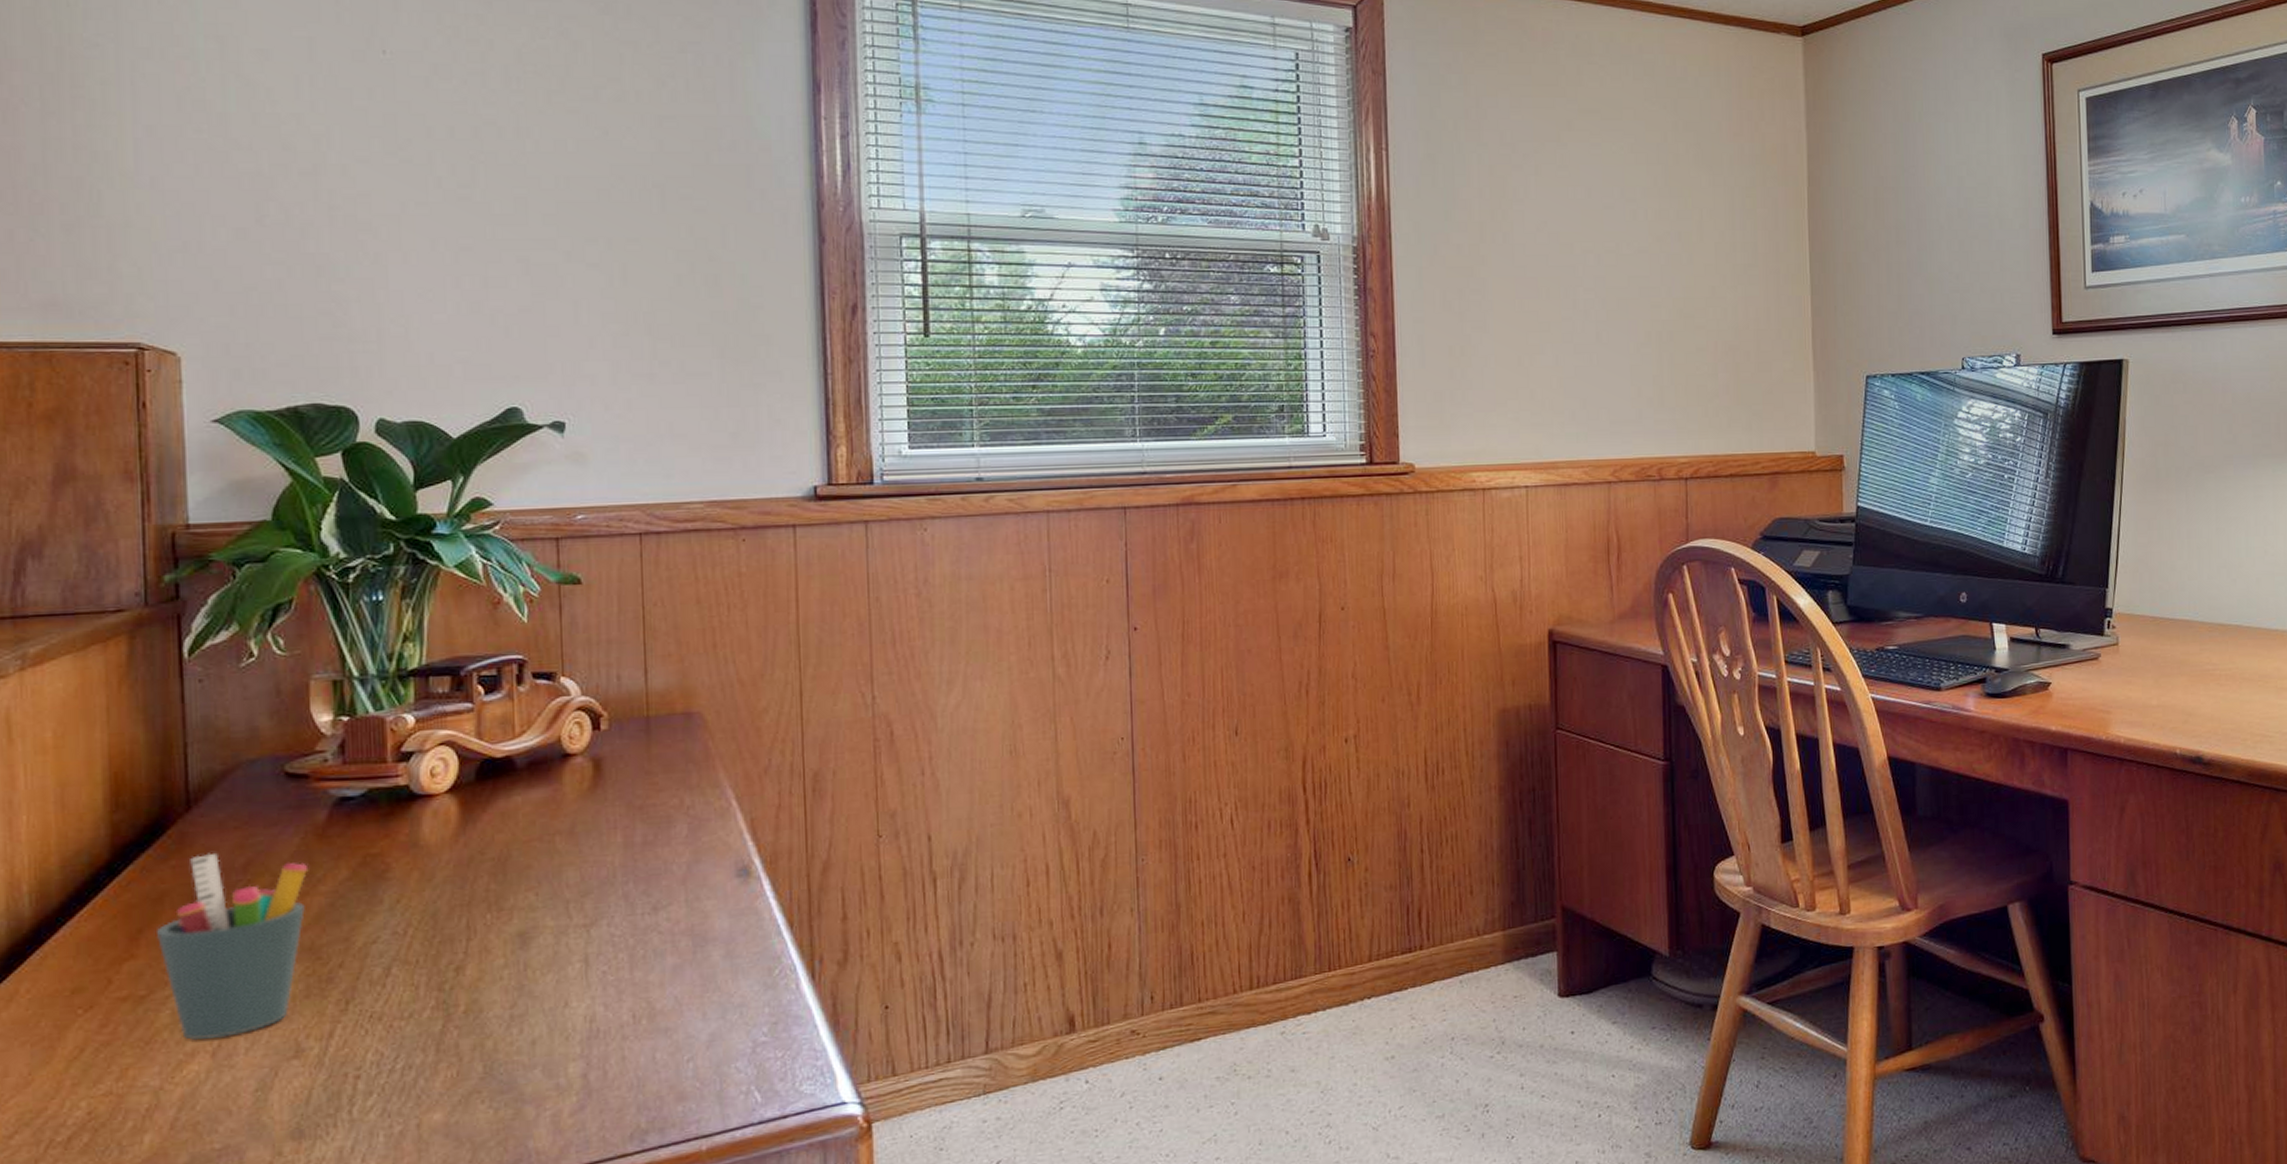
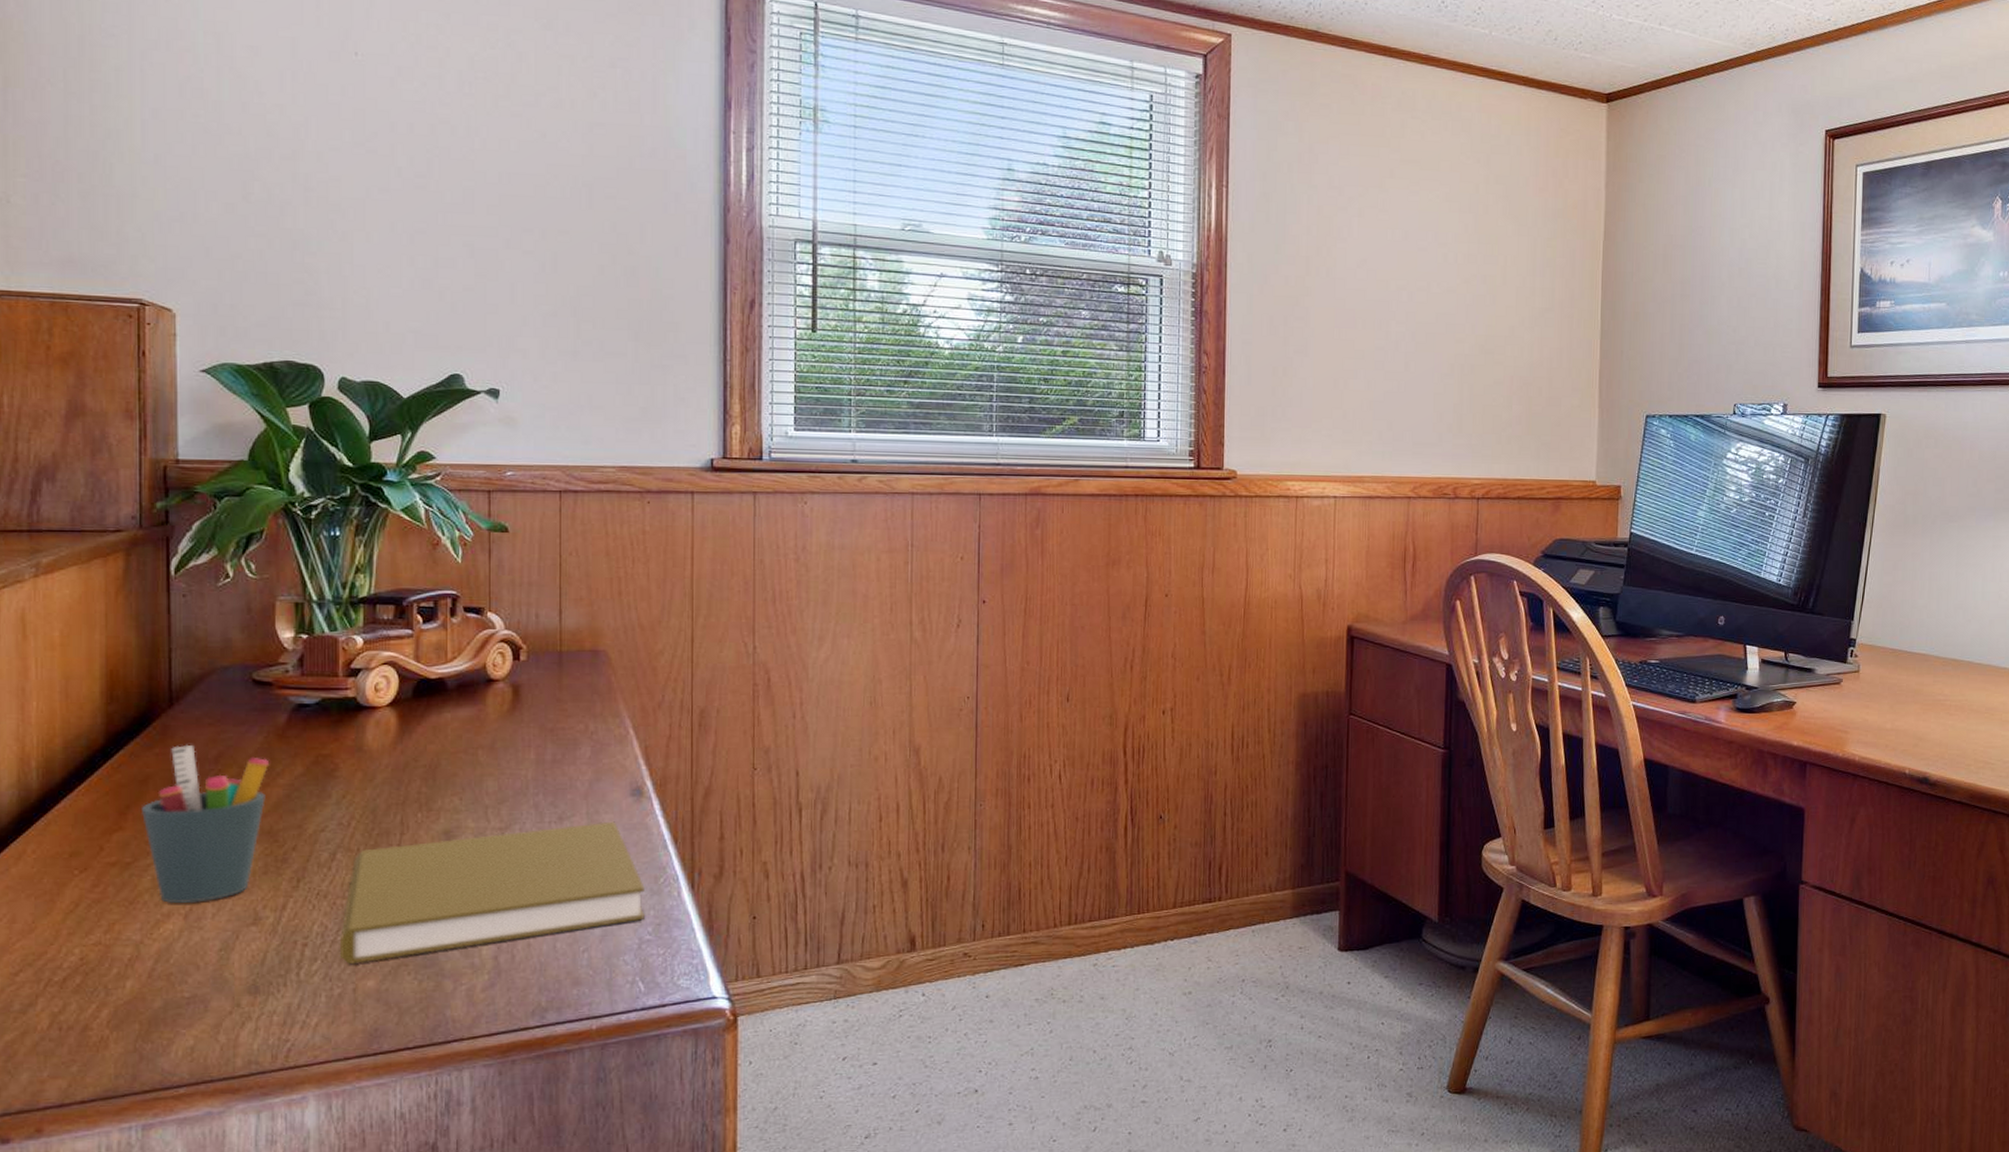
book: none [398,908,758,1095] -> present [339,821,645,964]

